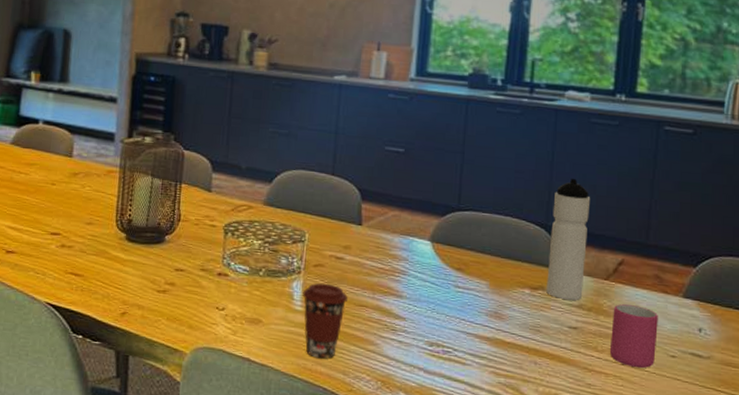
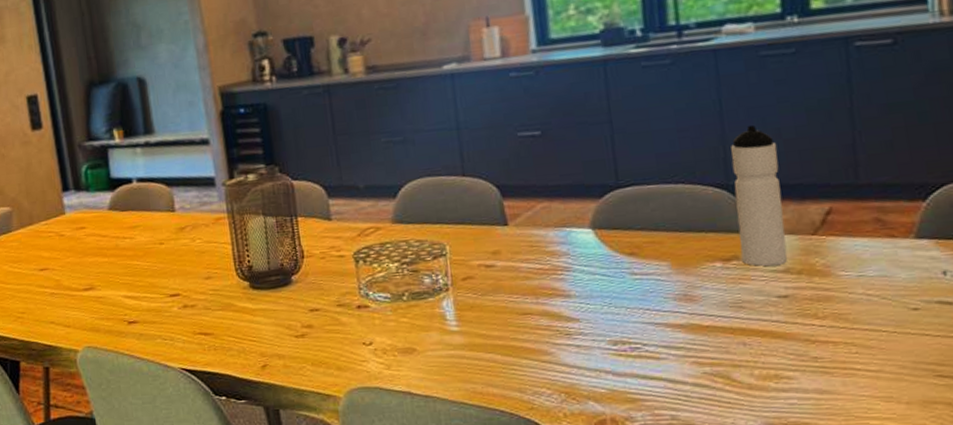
coffee cup: present [302,283,349,359] -> none [455,296,509,379]
mug: present [609,304,658,369] -> none [829,257,893,330]

